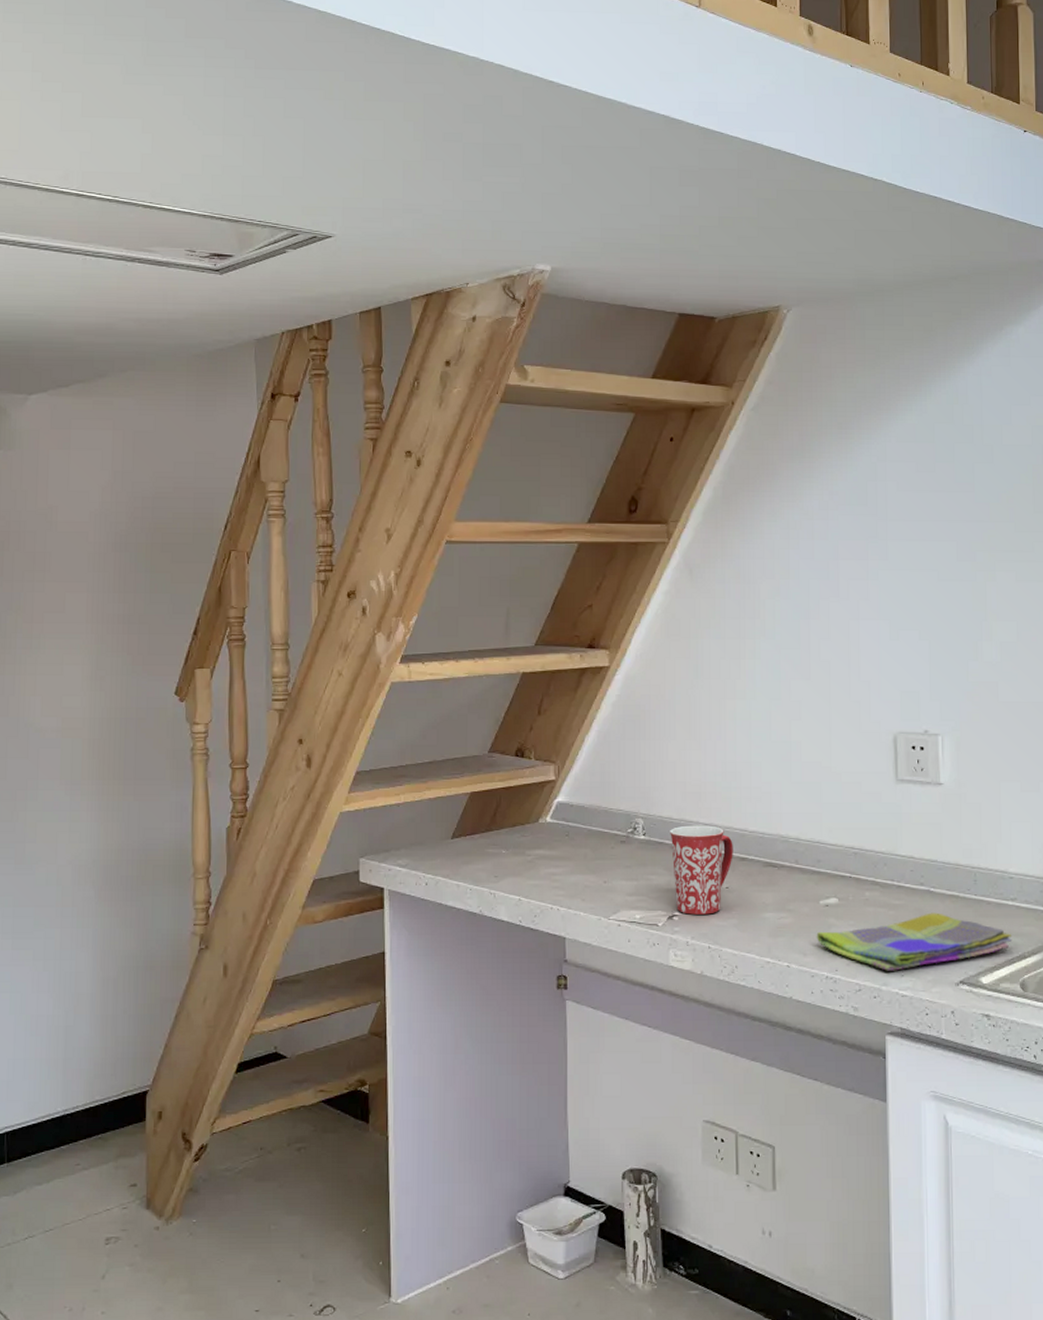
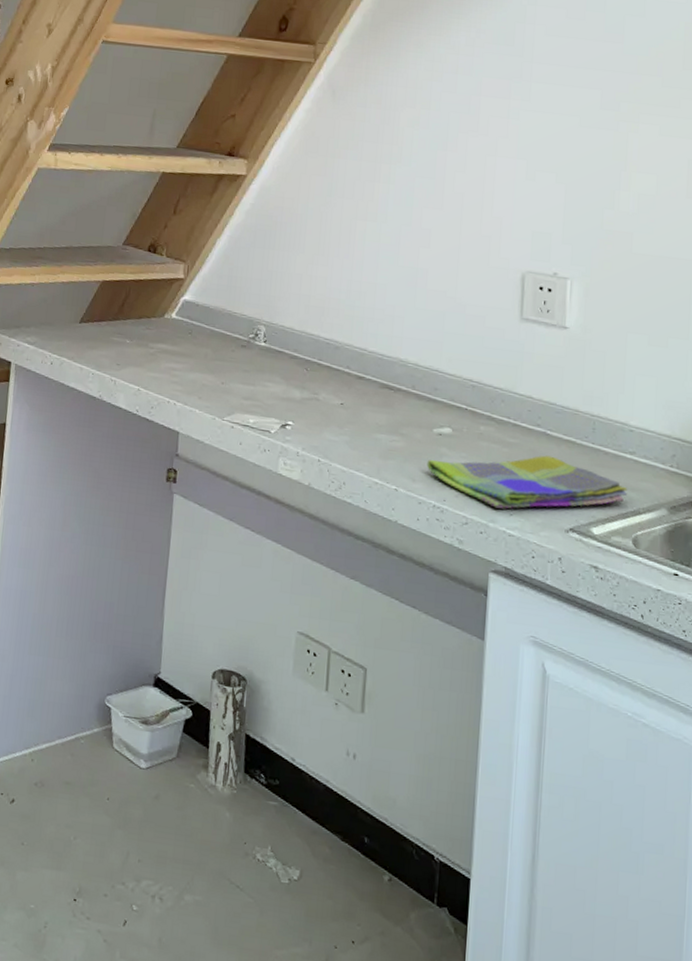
mug: present [670,825,733,915] -> none [290,337,352,428]

